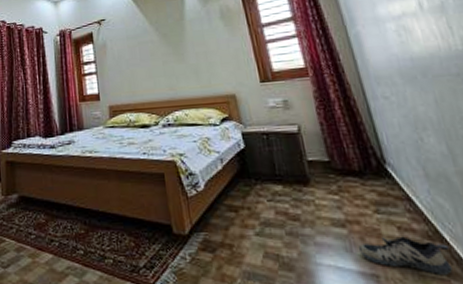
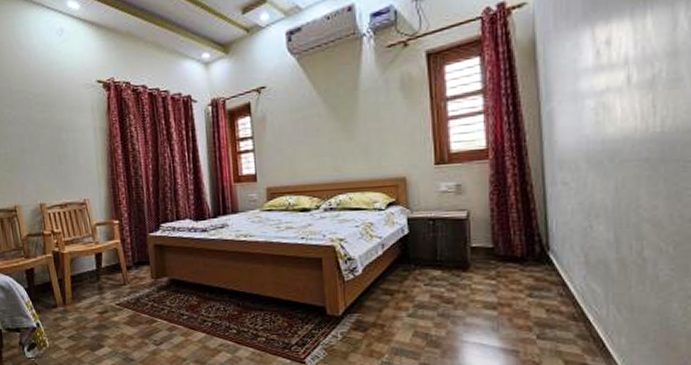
shoe: present [358,236,453,274] -> none [504,317,590,350]

